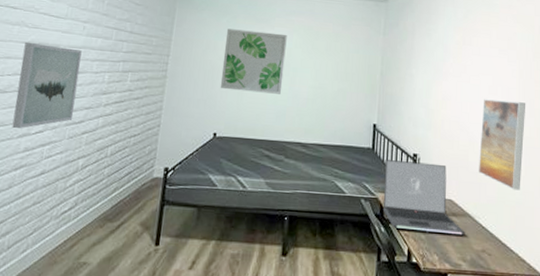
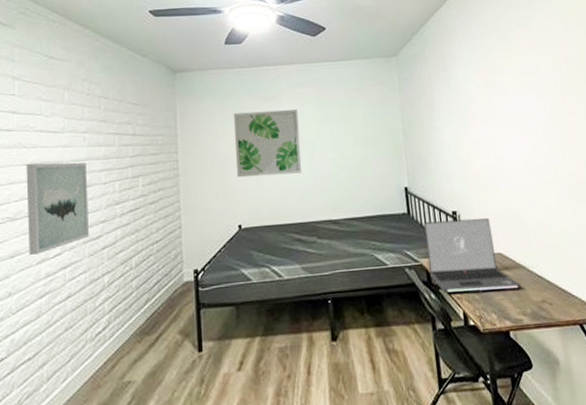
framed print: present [479,99,526,190] -> none [517,137,572,232]

